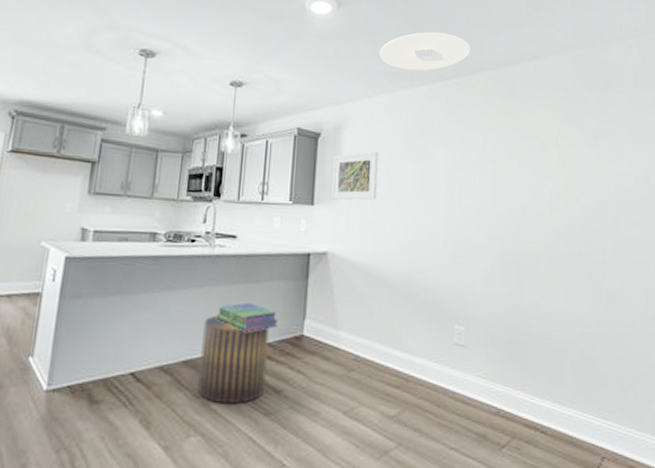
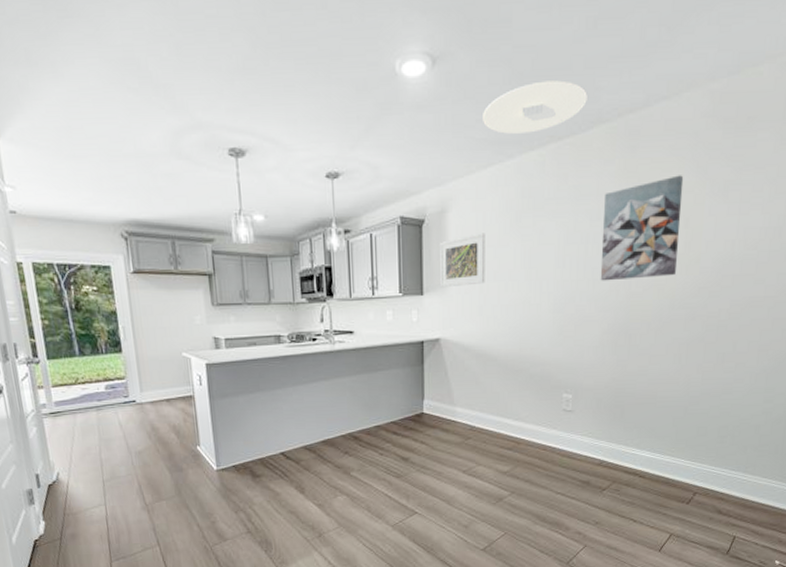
stool: present [198,315,269,405] -> none [335,402,394,472]
stack of books: present [216,302,278,332] -> none [344,389,399,414]
wall art: none [488,121,559,211] -> present [600,175,684,281]

